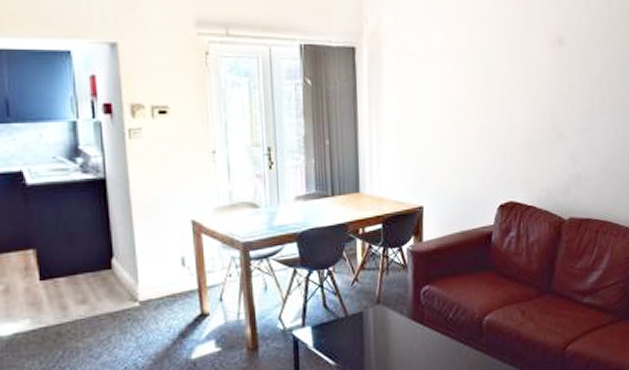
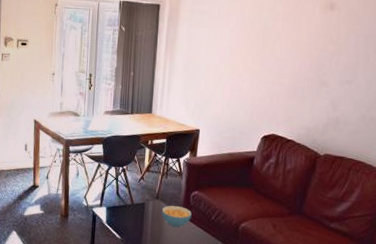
cereal bowl: none [386,308,424,337] -> present [162,205,192,228]

